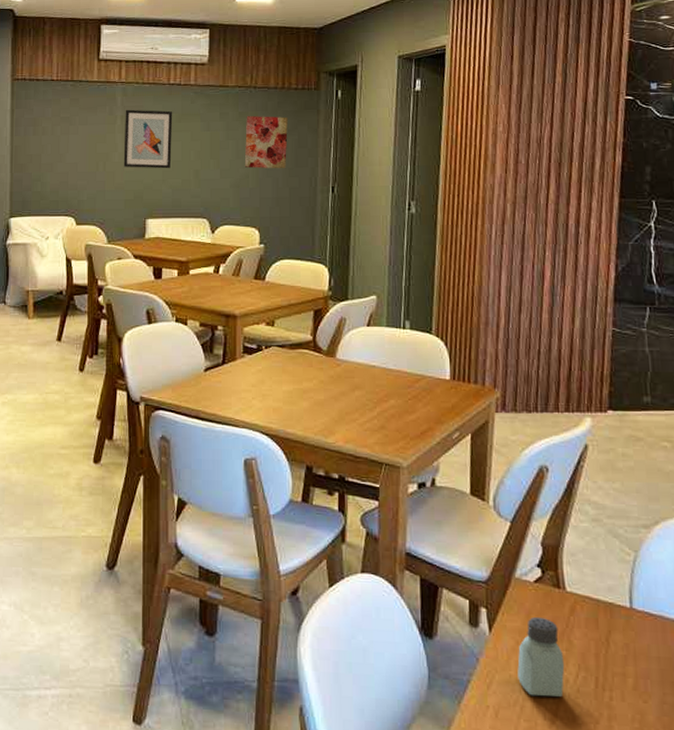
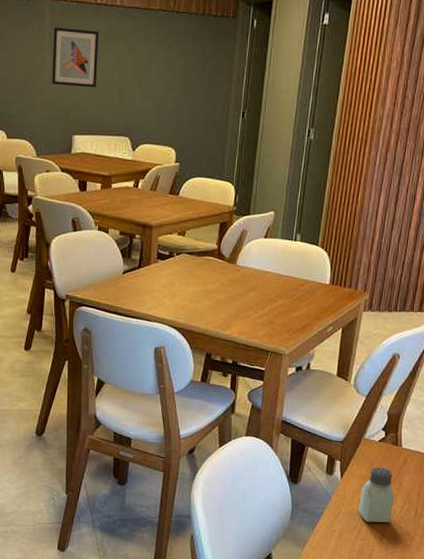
wall art: present [244,115,288,169] -> none [164,39,206,93]

